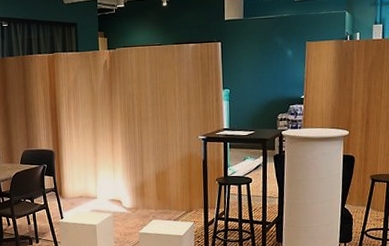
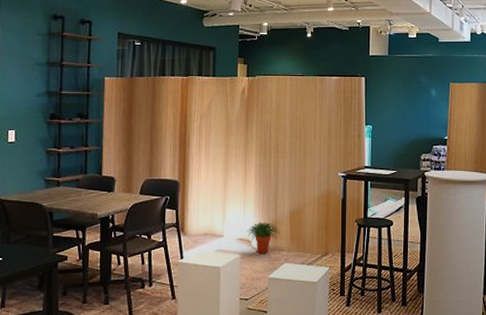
potted plant: none [117,183,147,213] -> present [247,221,280,254]

